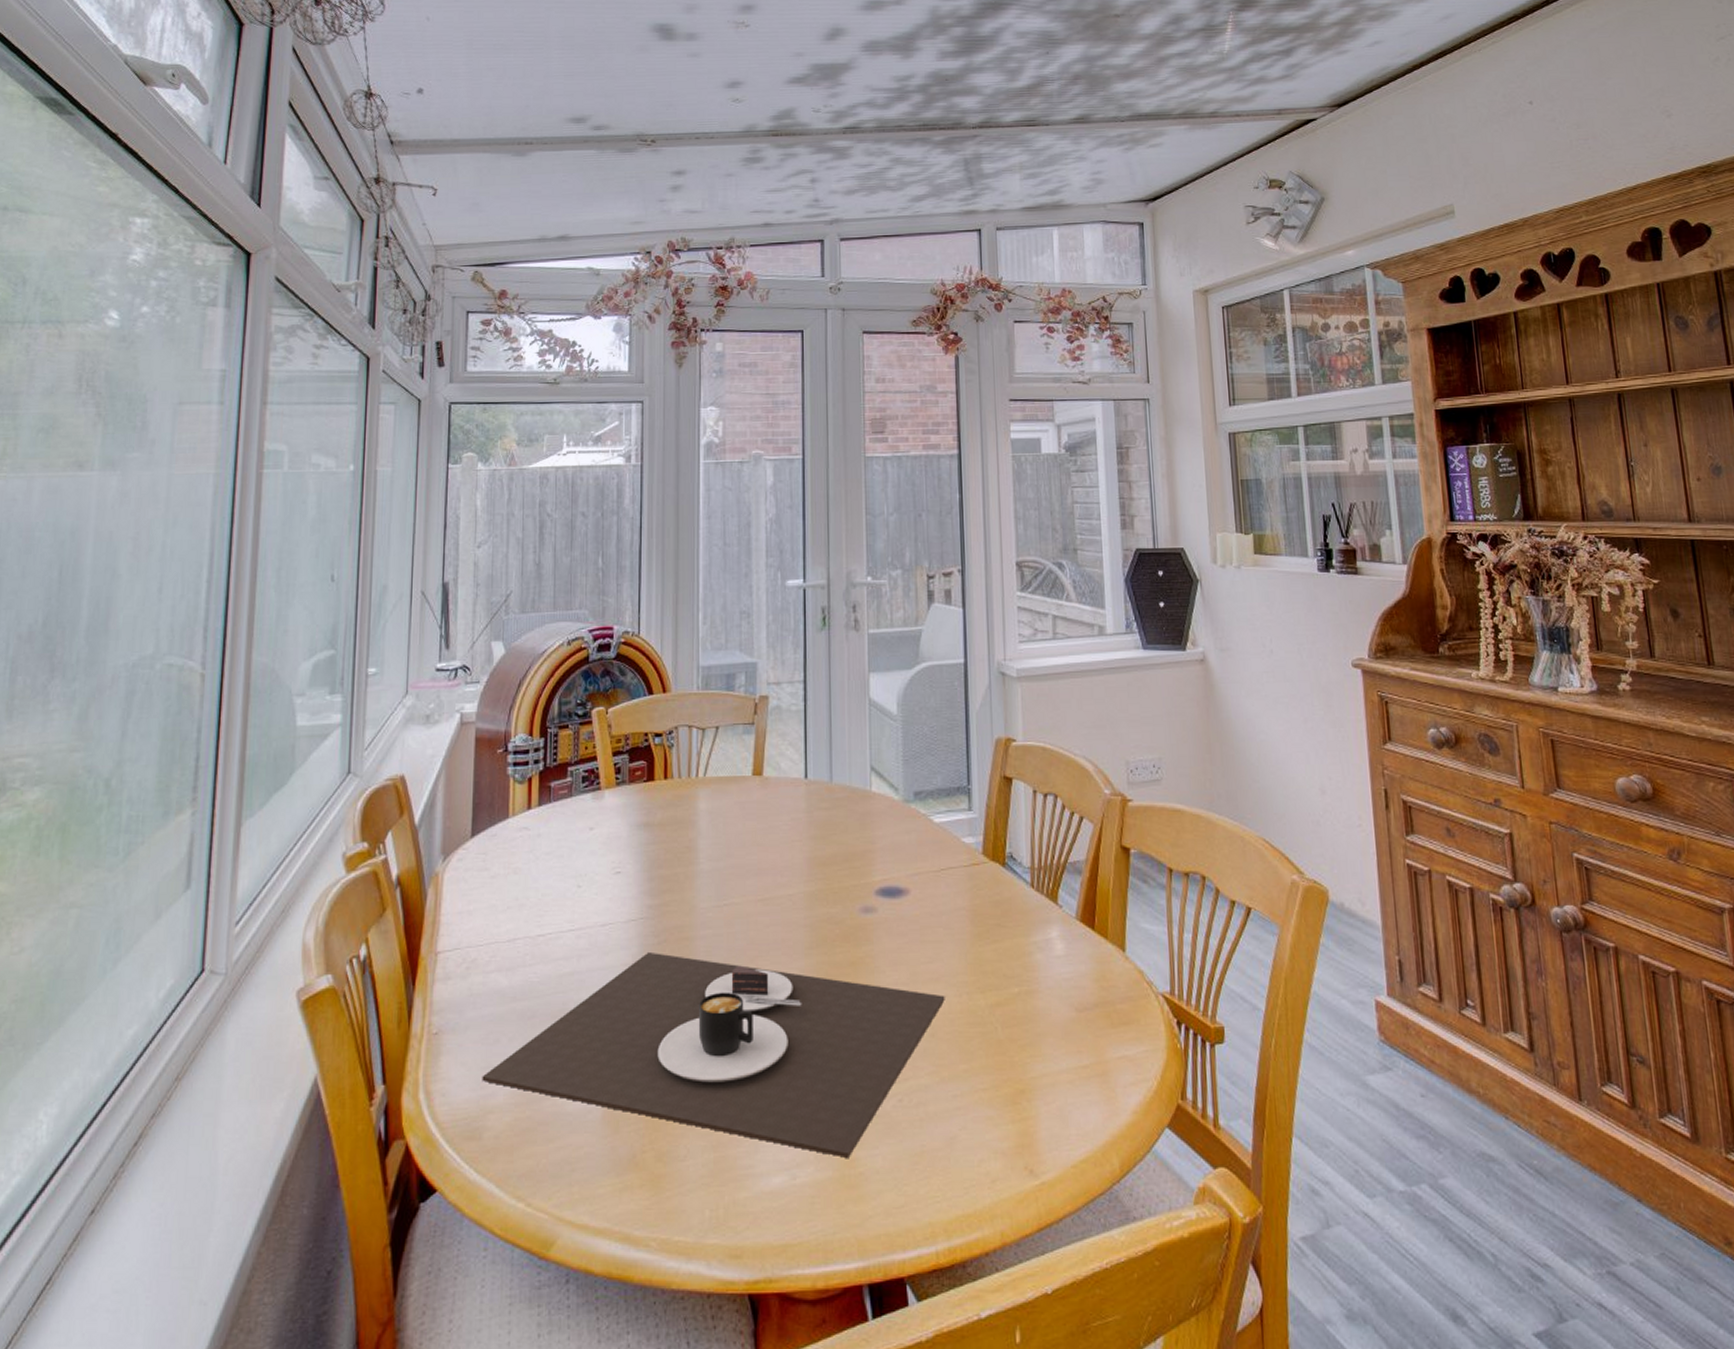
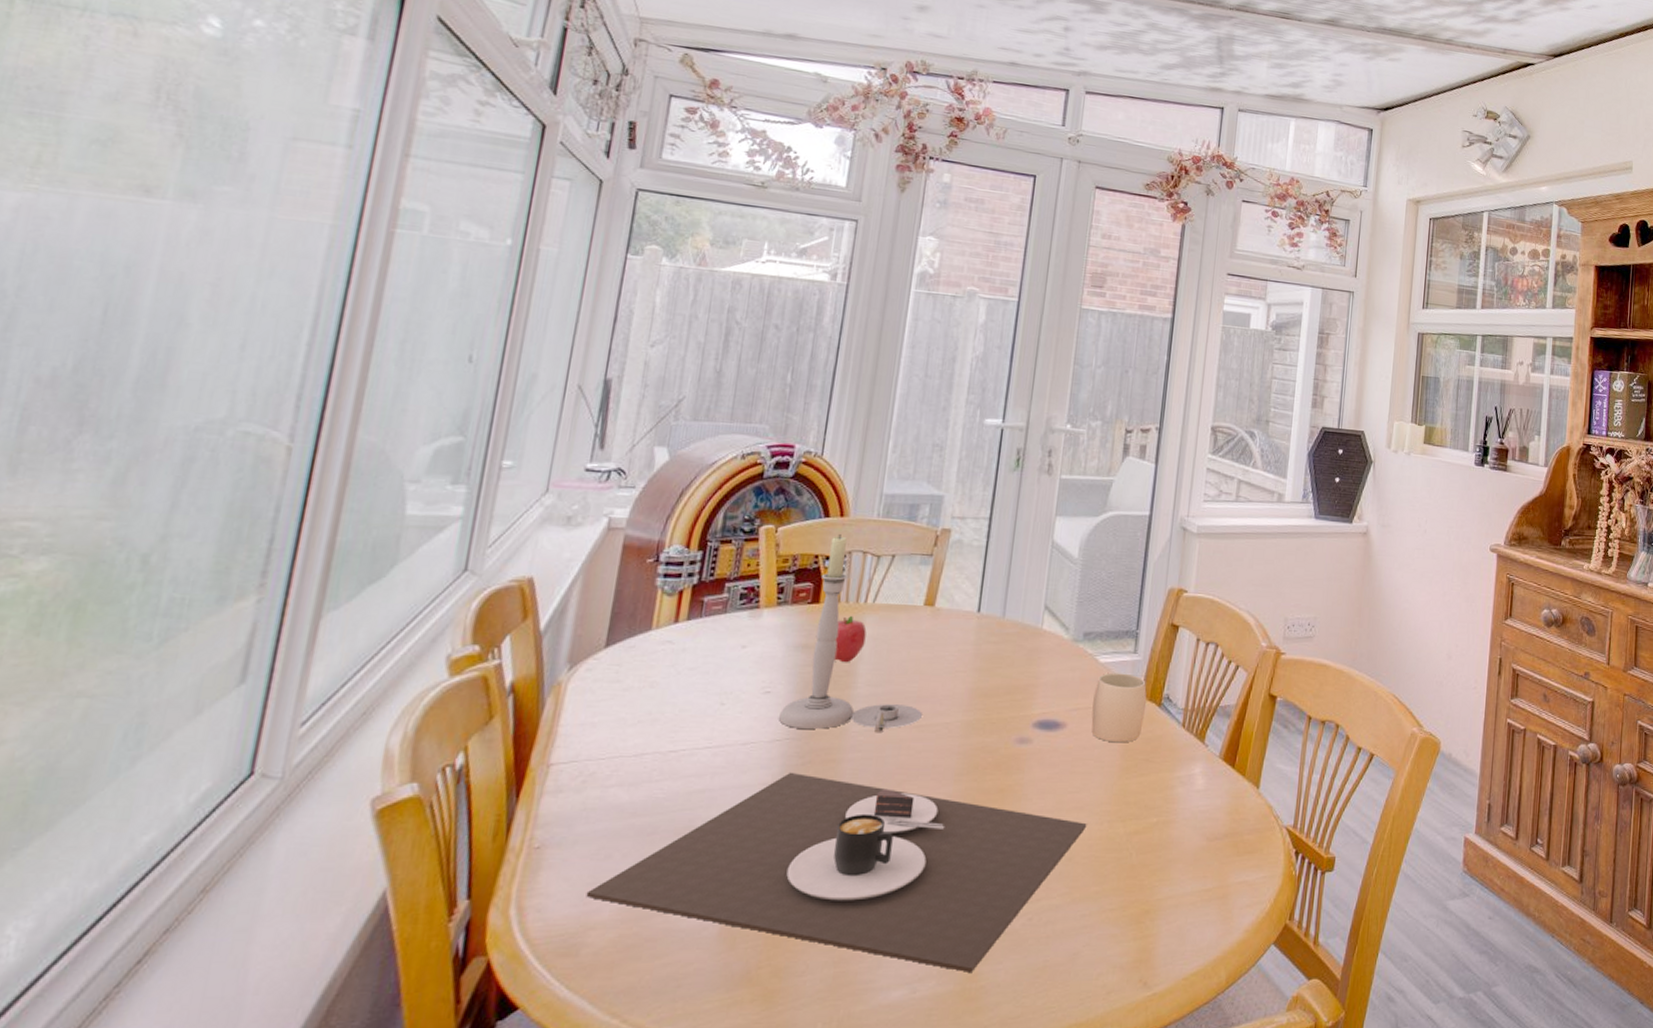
candlestick: none [632,710,765,909] -> present [779,534,922,734]
fruit: none [673,790,701,839] -> present [834,615,867,663]
mug: none [933,832,990,908] -> present [1091,672,1147,743]

